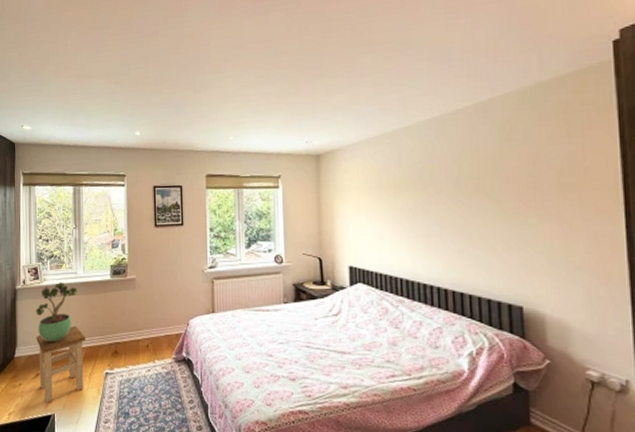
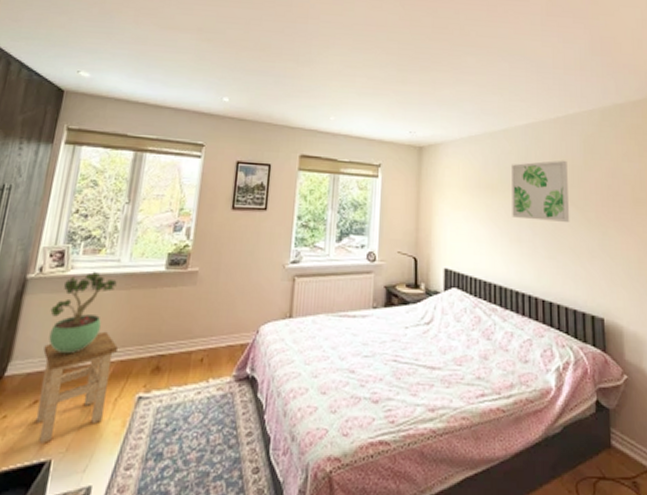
wall art: none [415,151,483,215] -> present [512,160,570,222]

